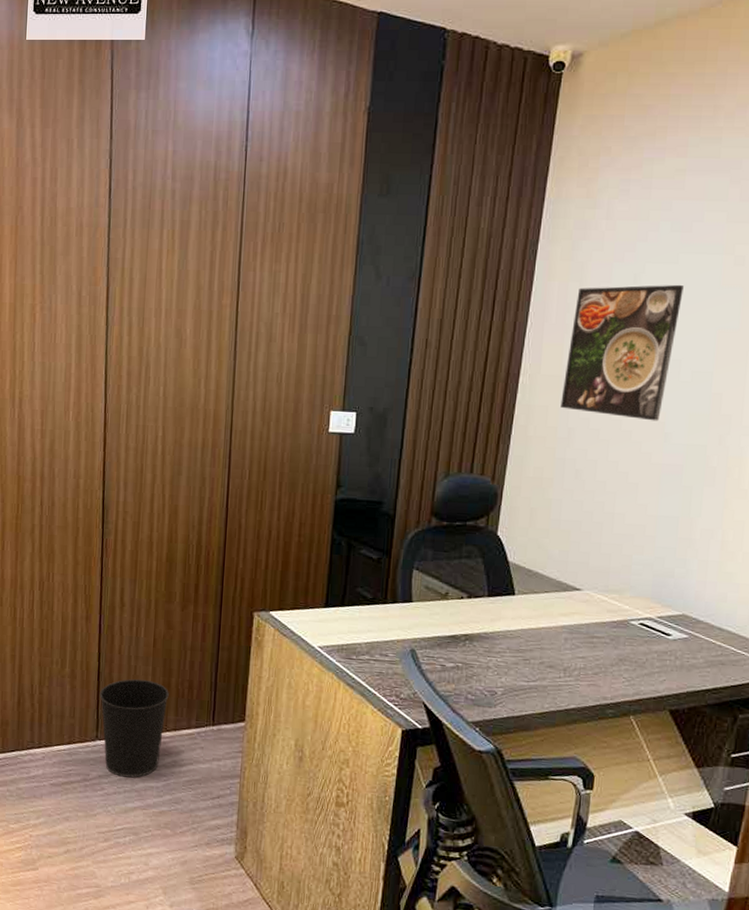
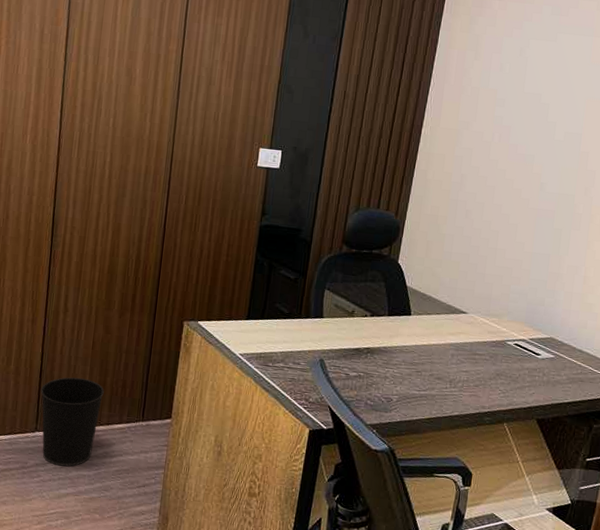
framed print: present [560,284,684,421] -> none [455,56,560,173]

